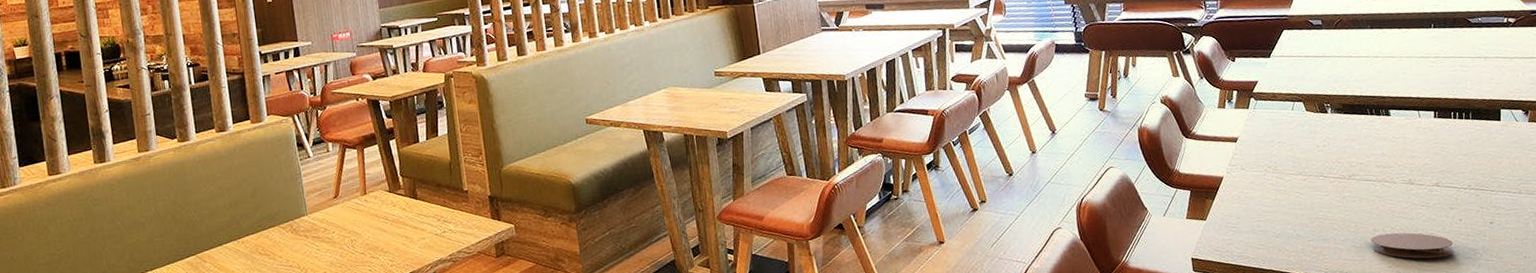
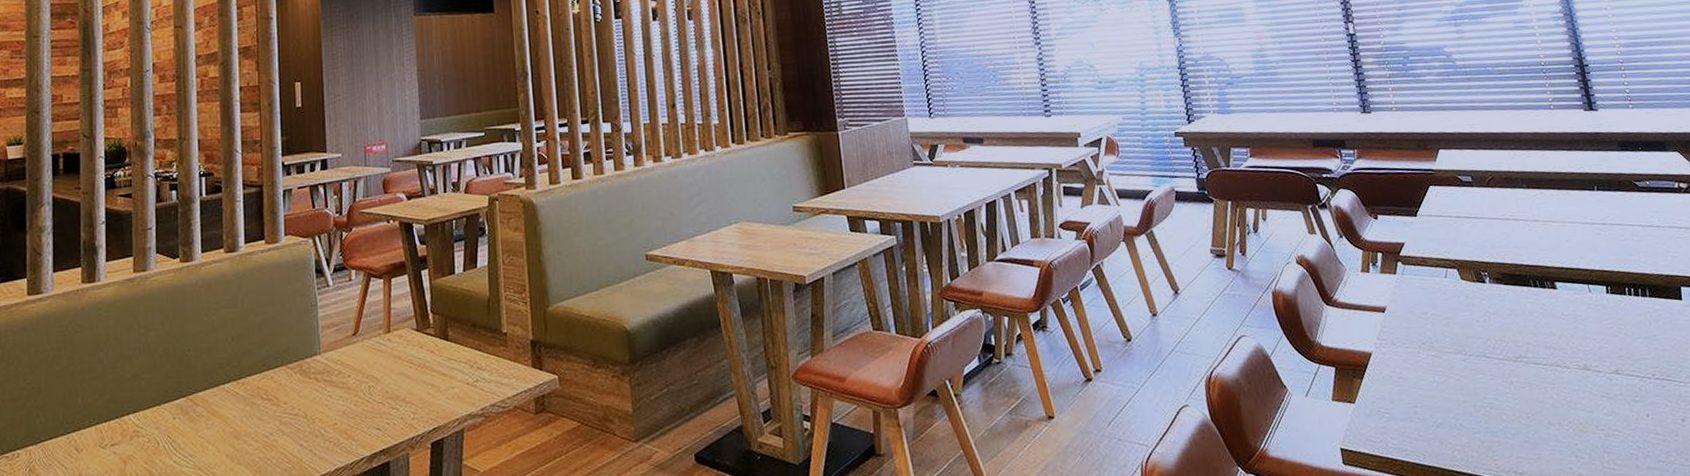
coaster: present [1370,232,1455,259] -> none [1545,427,1644,460]

